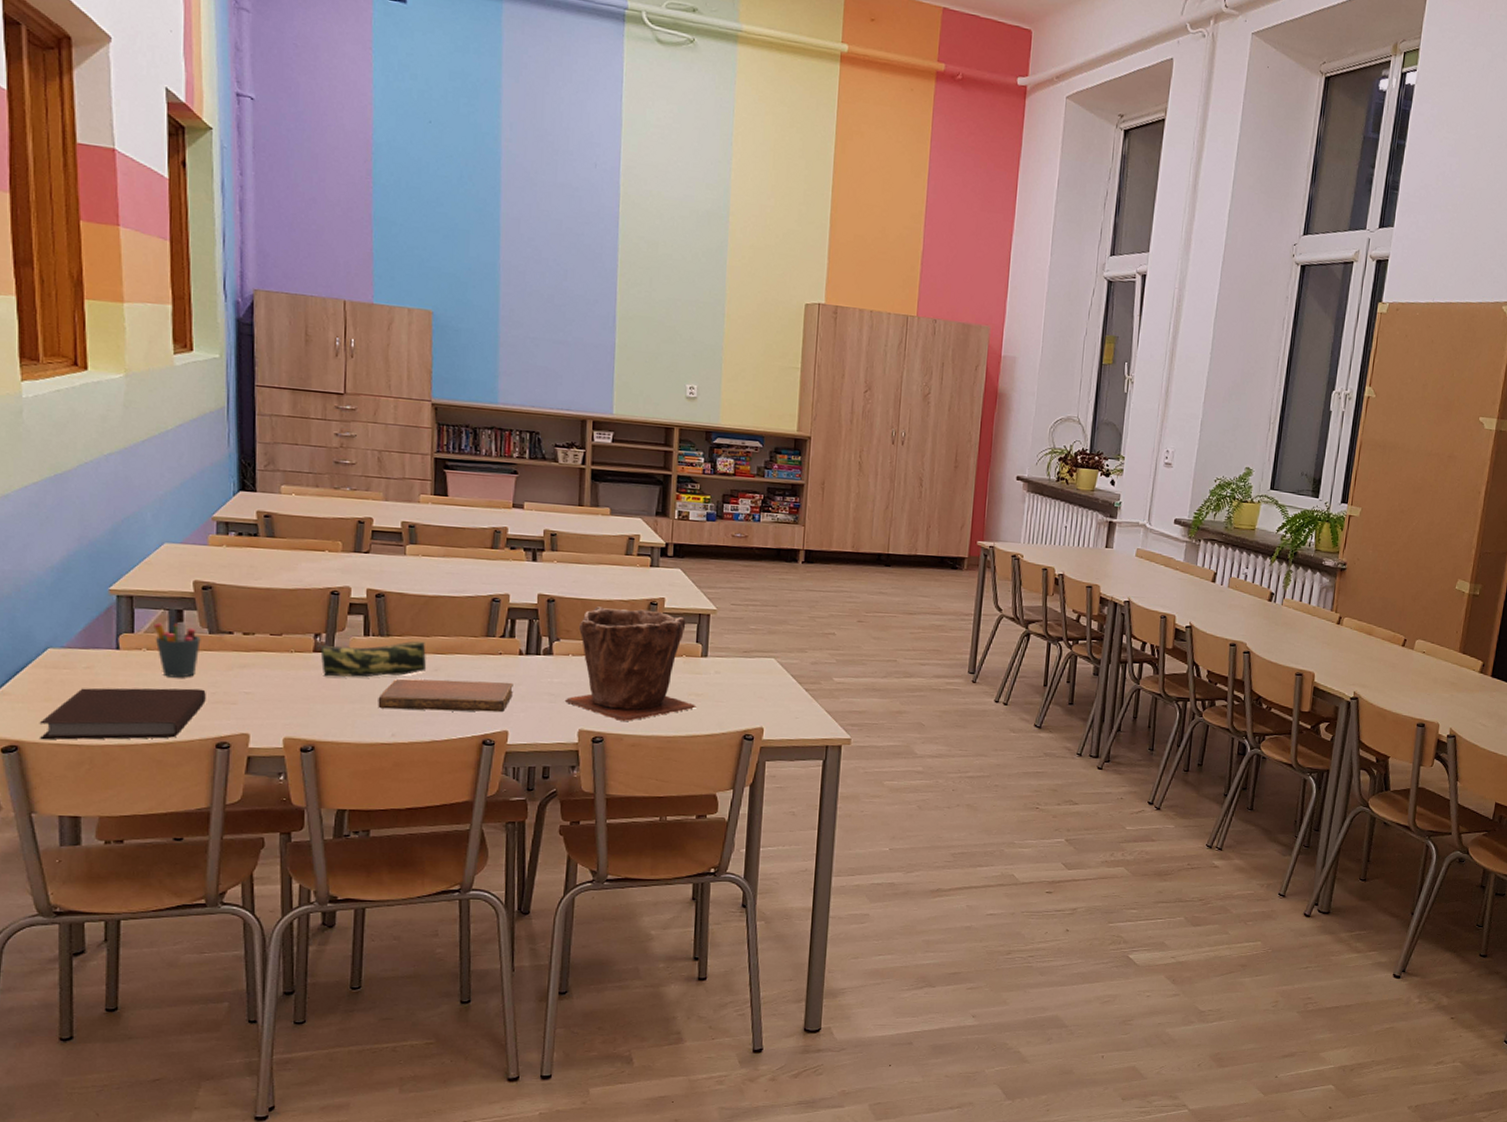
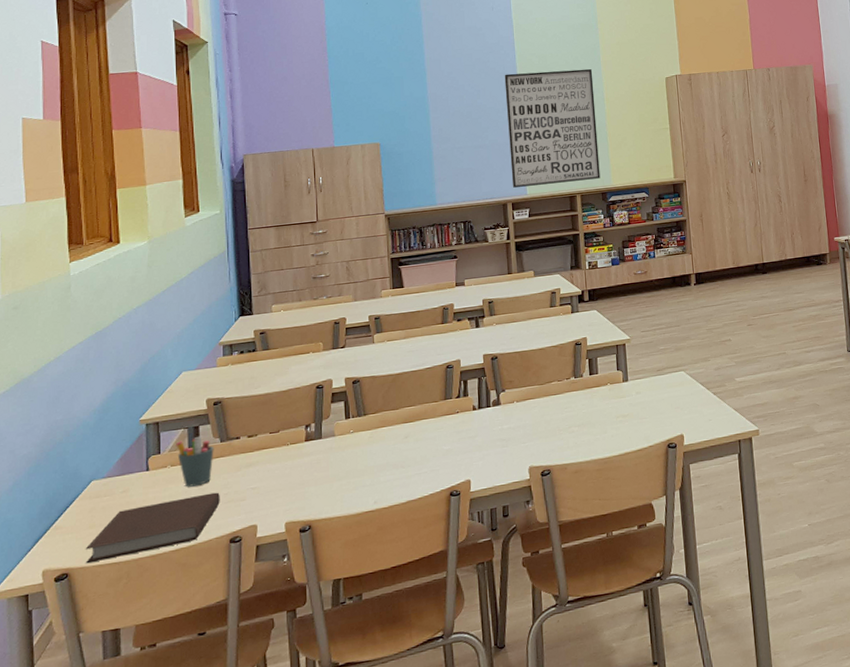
pencil case: present [316,641,427,677] -> none [307,414,399,461]
notebook: present [378,678,513,713] -> none [361,436,471,481]
plant pot: present [564,606,697,722] -> none [514,349,625,453]
wall art: none [595,256,715,413] -> present [504,68,601,188]

